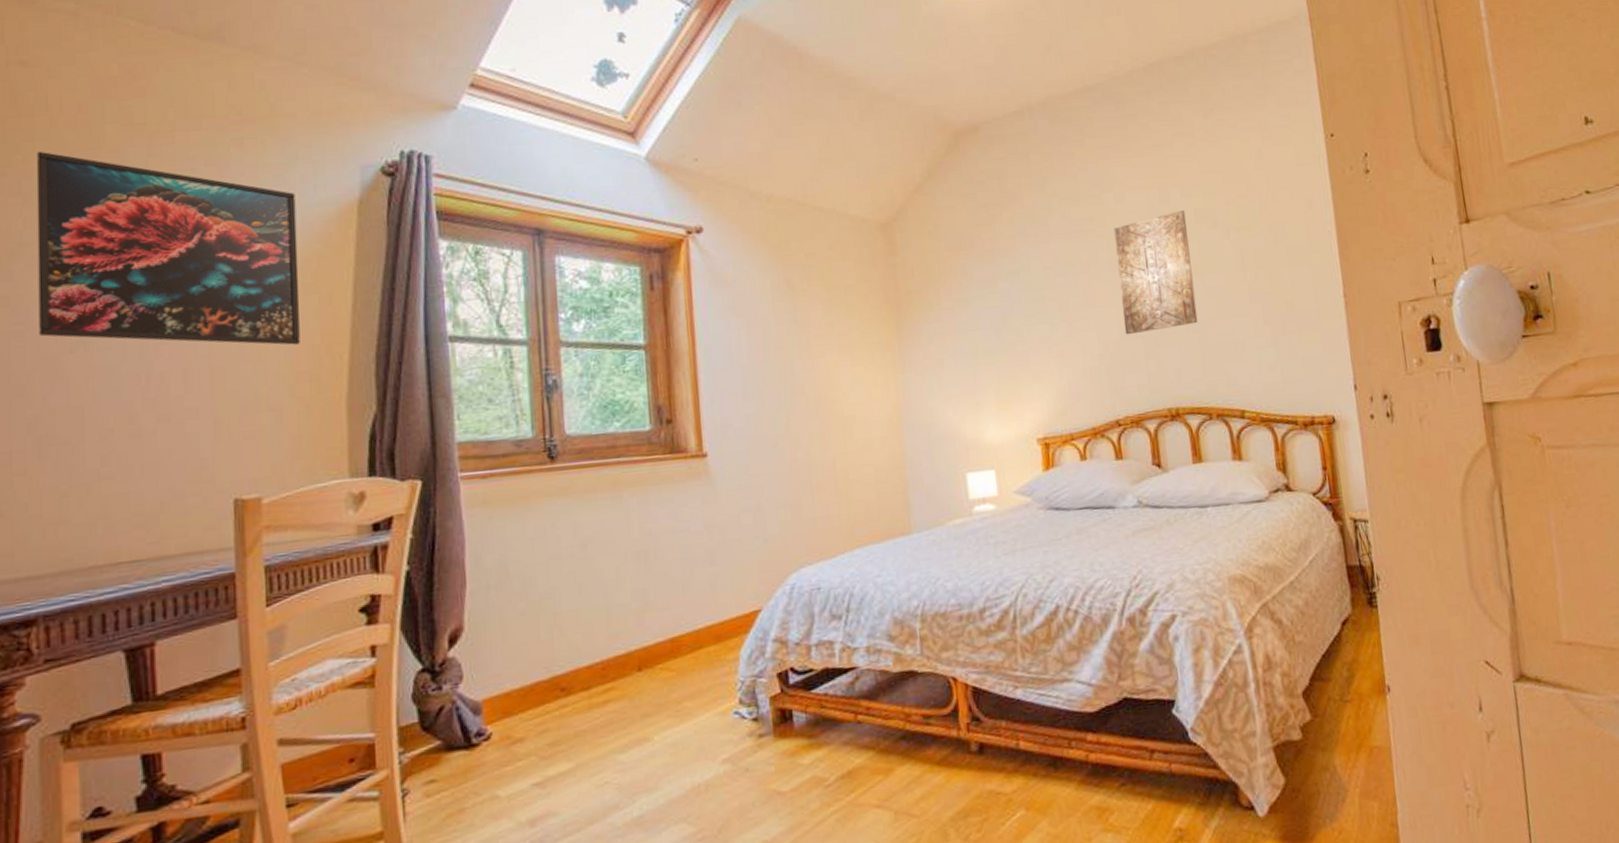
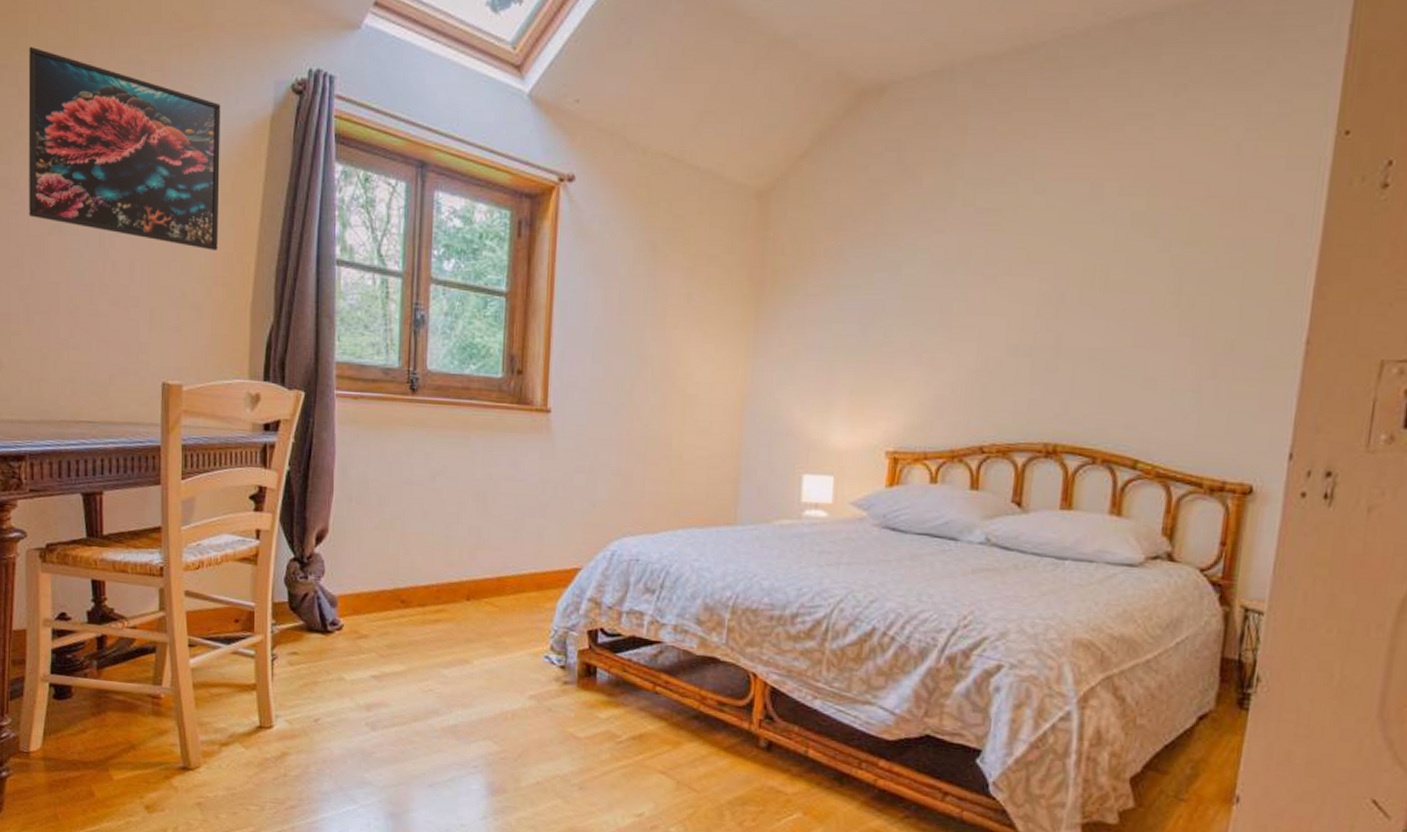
wall art: present [1113,210,1198,335] -> none [1011,212,1120,353]

